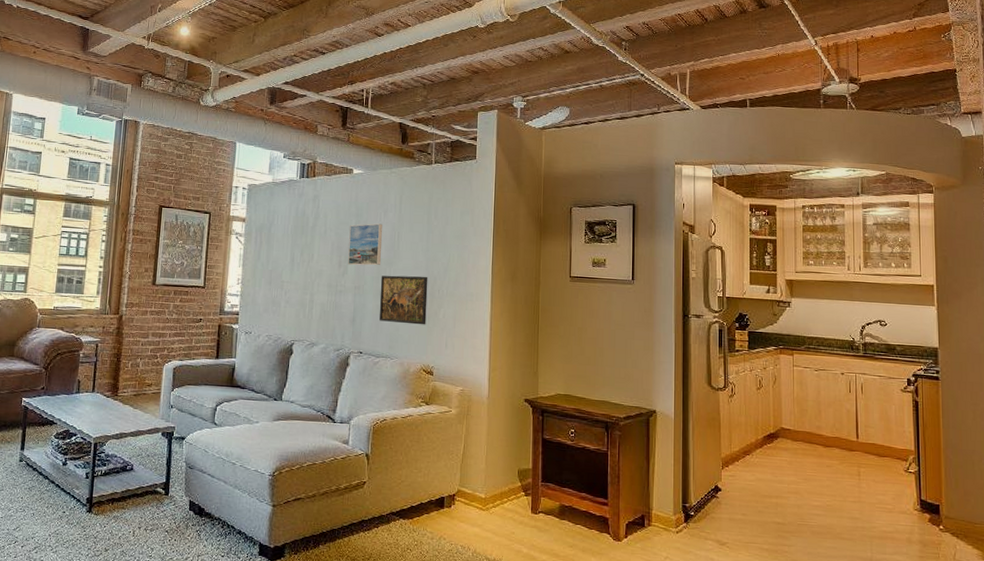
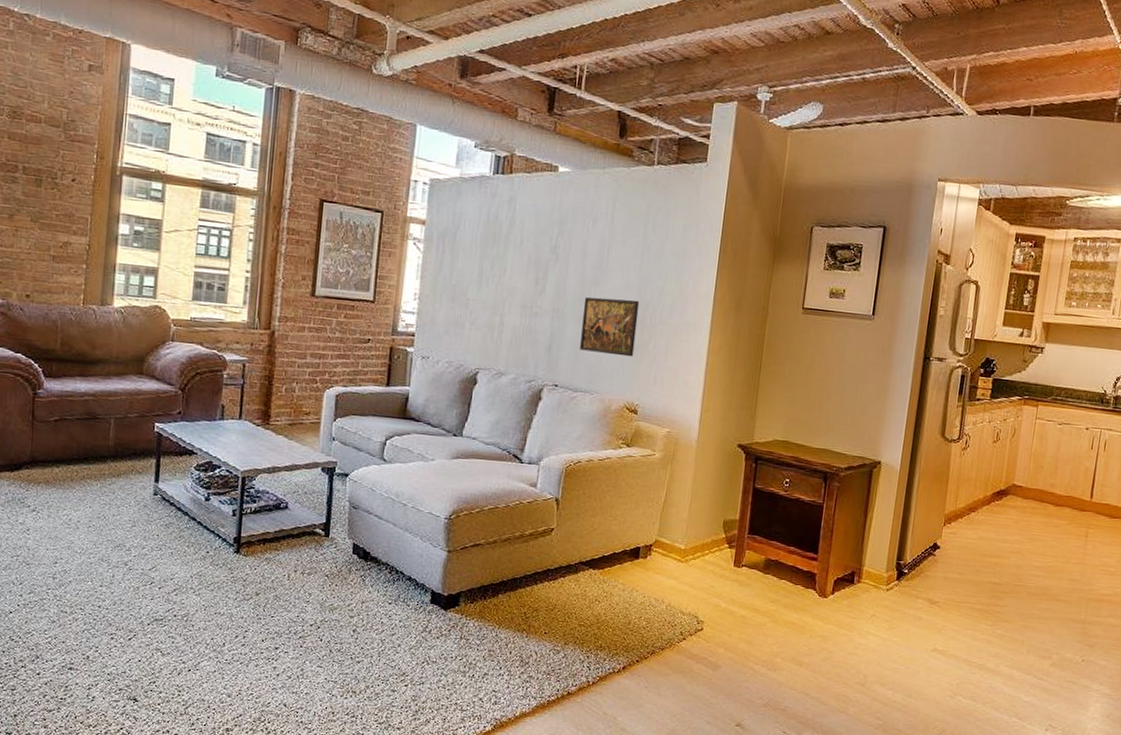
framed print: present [348,223,382,266] -> none [546,234,590,285]

